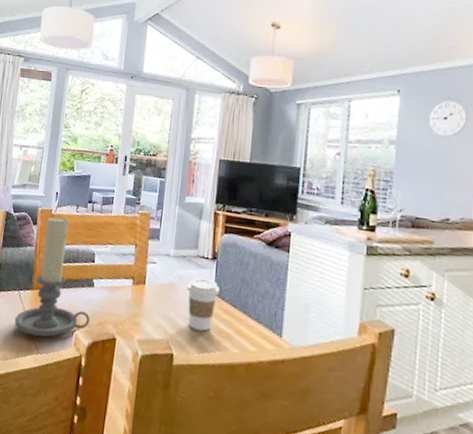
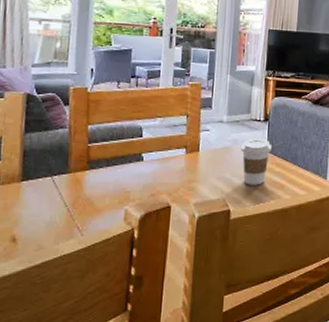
candle holder: present [14,216,90,338] -> none [49,94,141,219]

